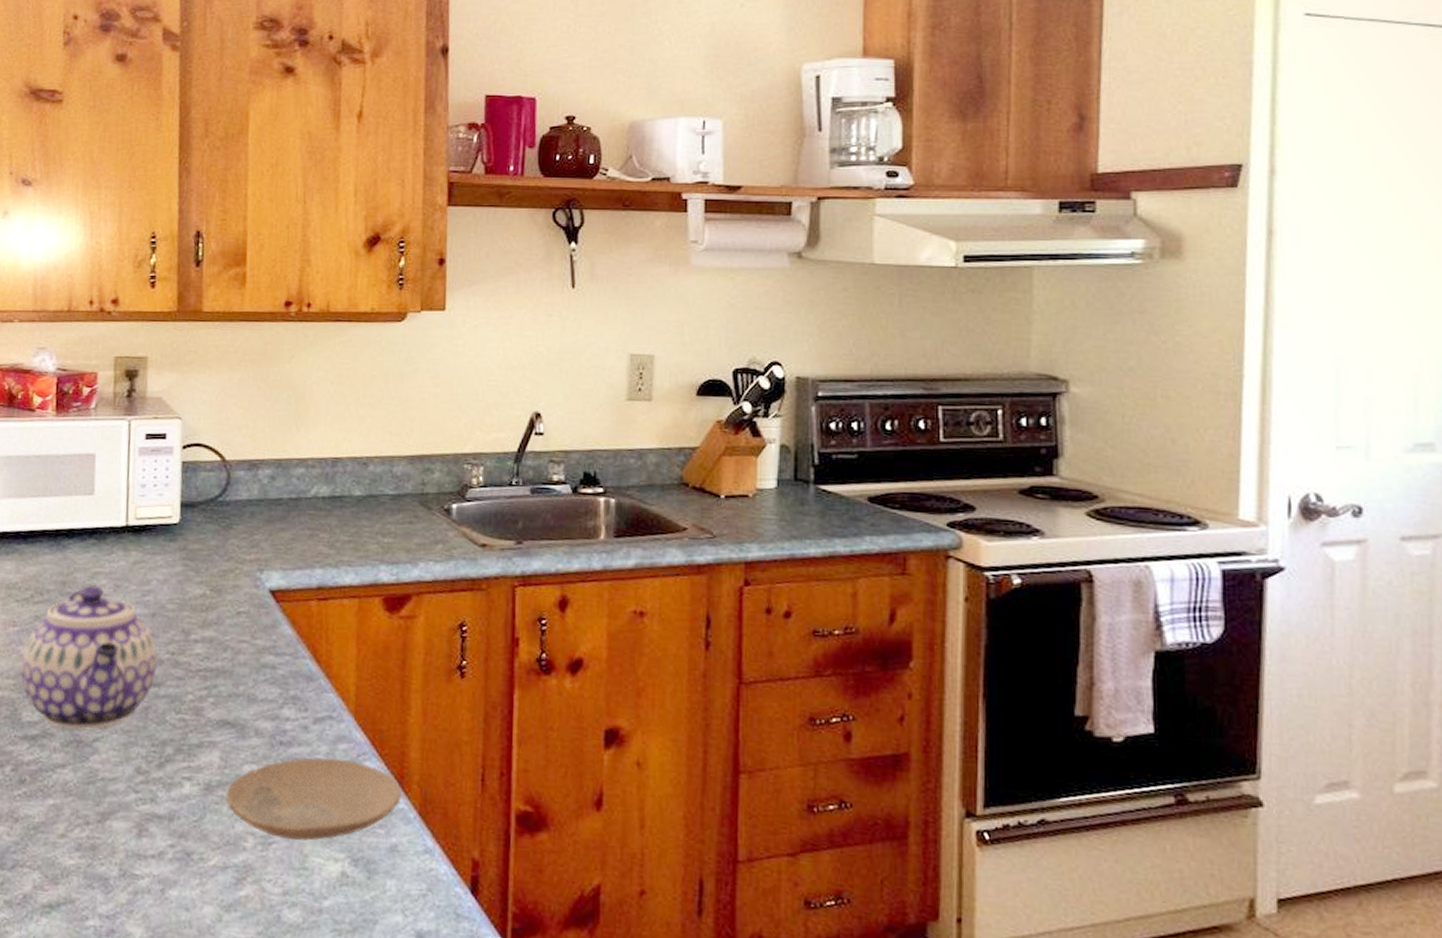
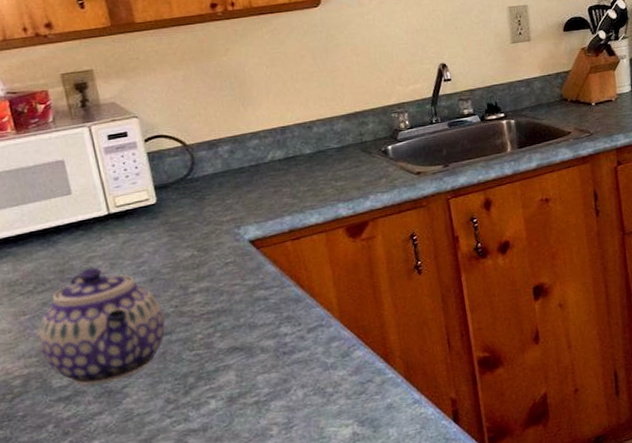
plate: present [225,757,401,841] -> none [246,352,389,421]

